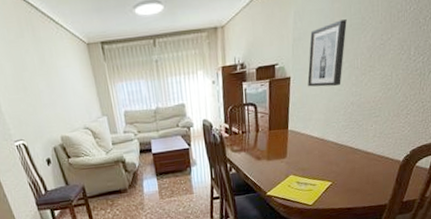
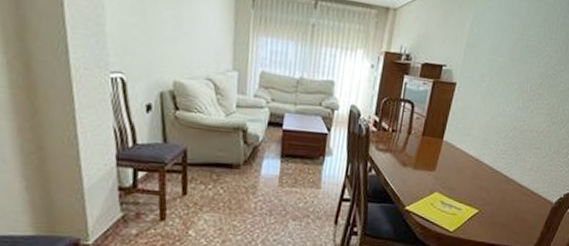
wall art: present [307,19,347,87] -> none [473,38,524,106]

